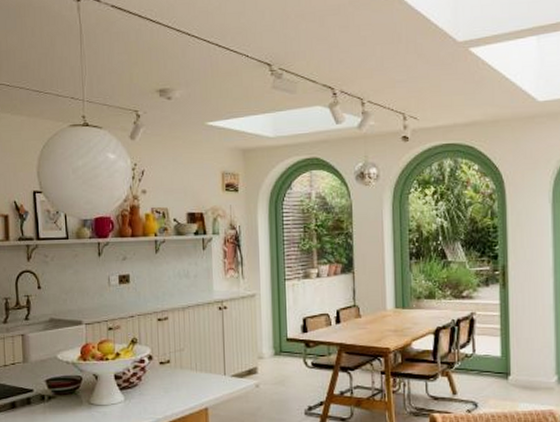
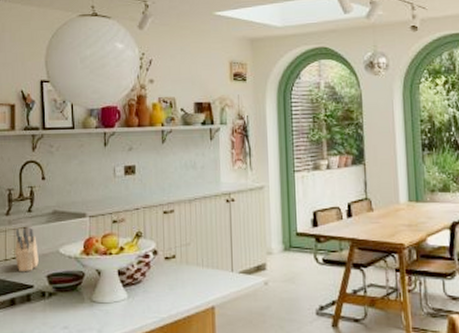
knife block: none [14,336,37,377] -> present [15,228,39,272]

